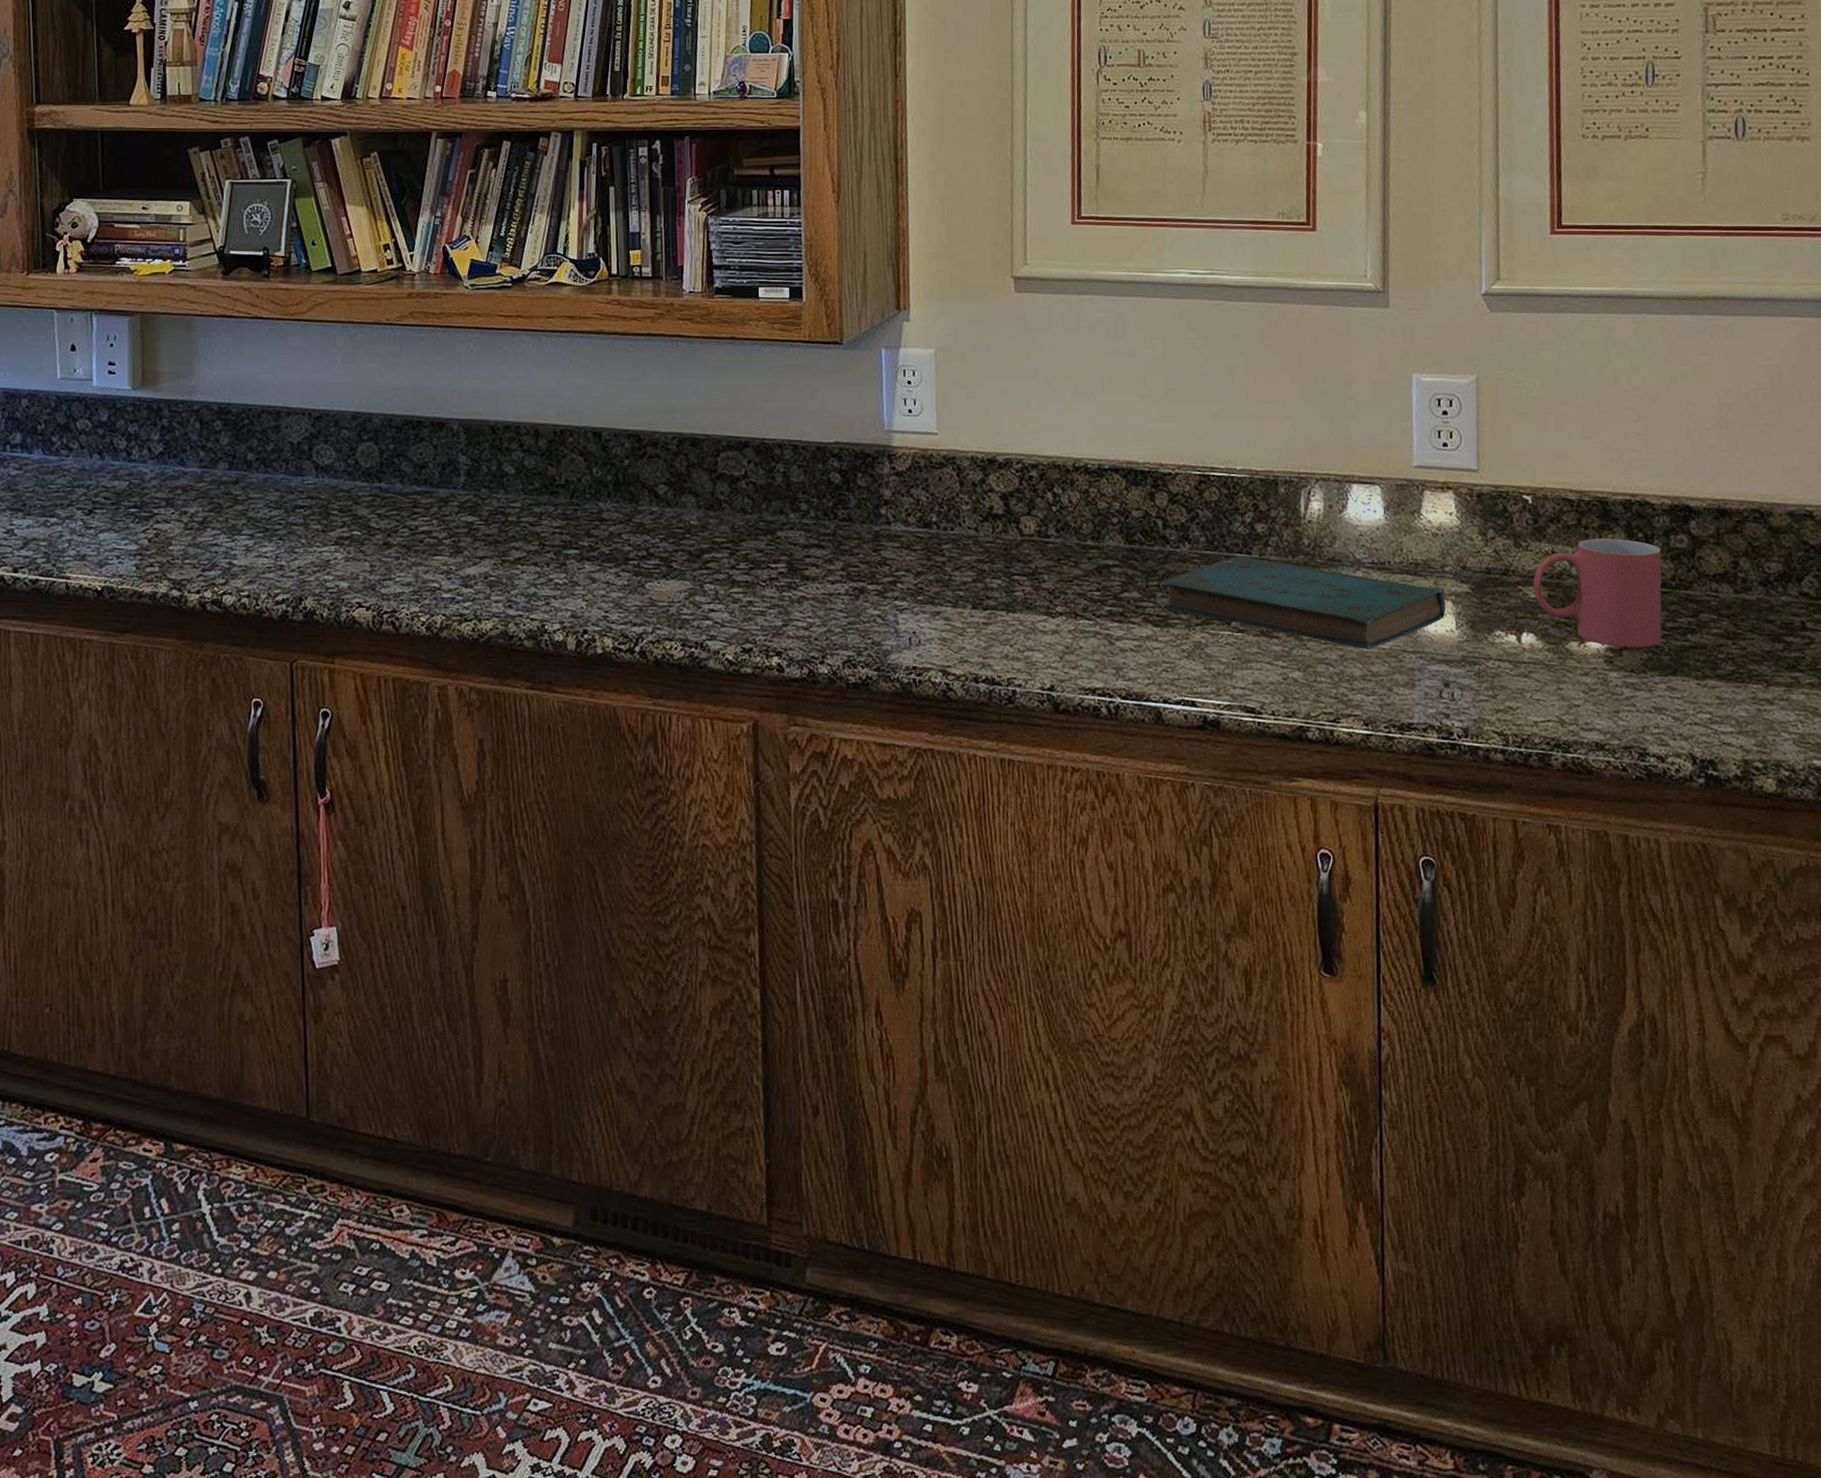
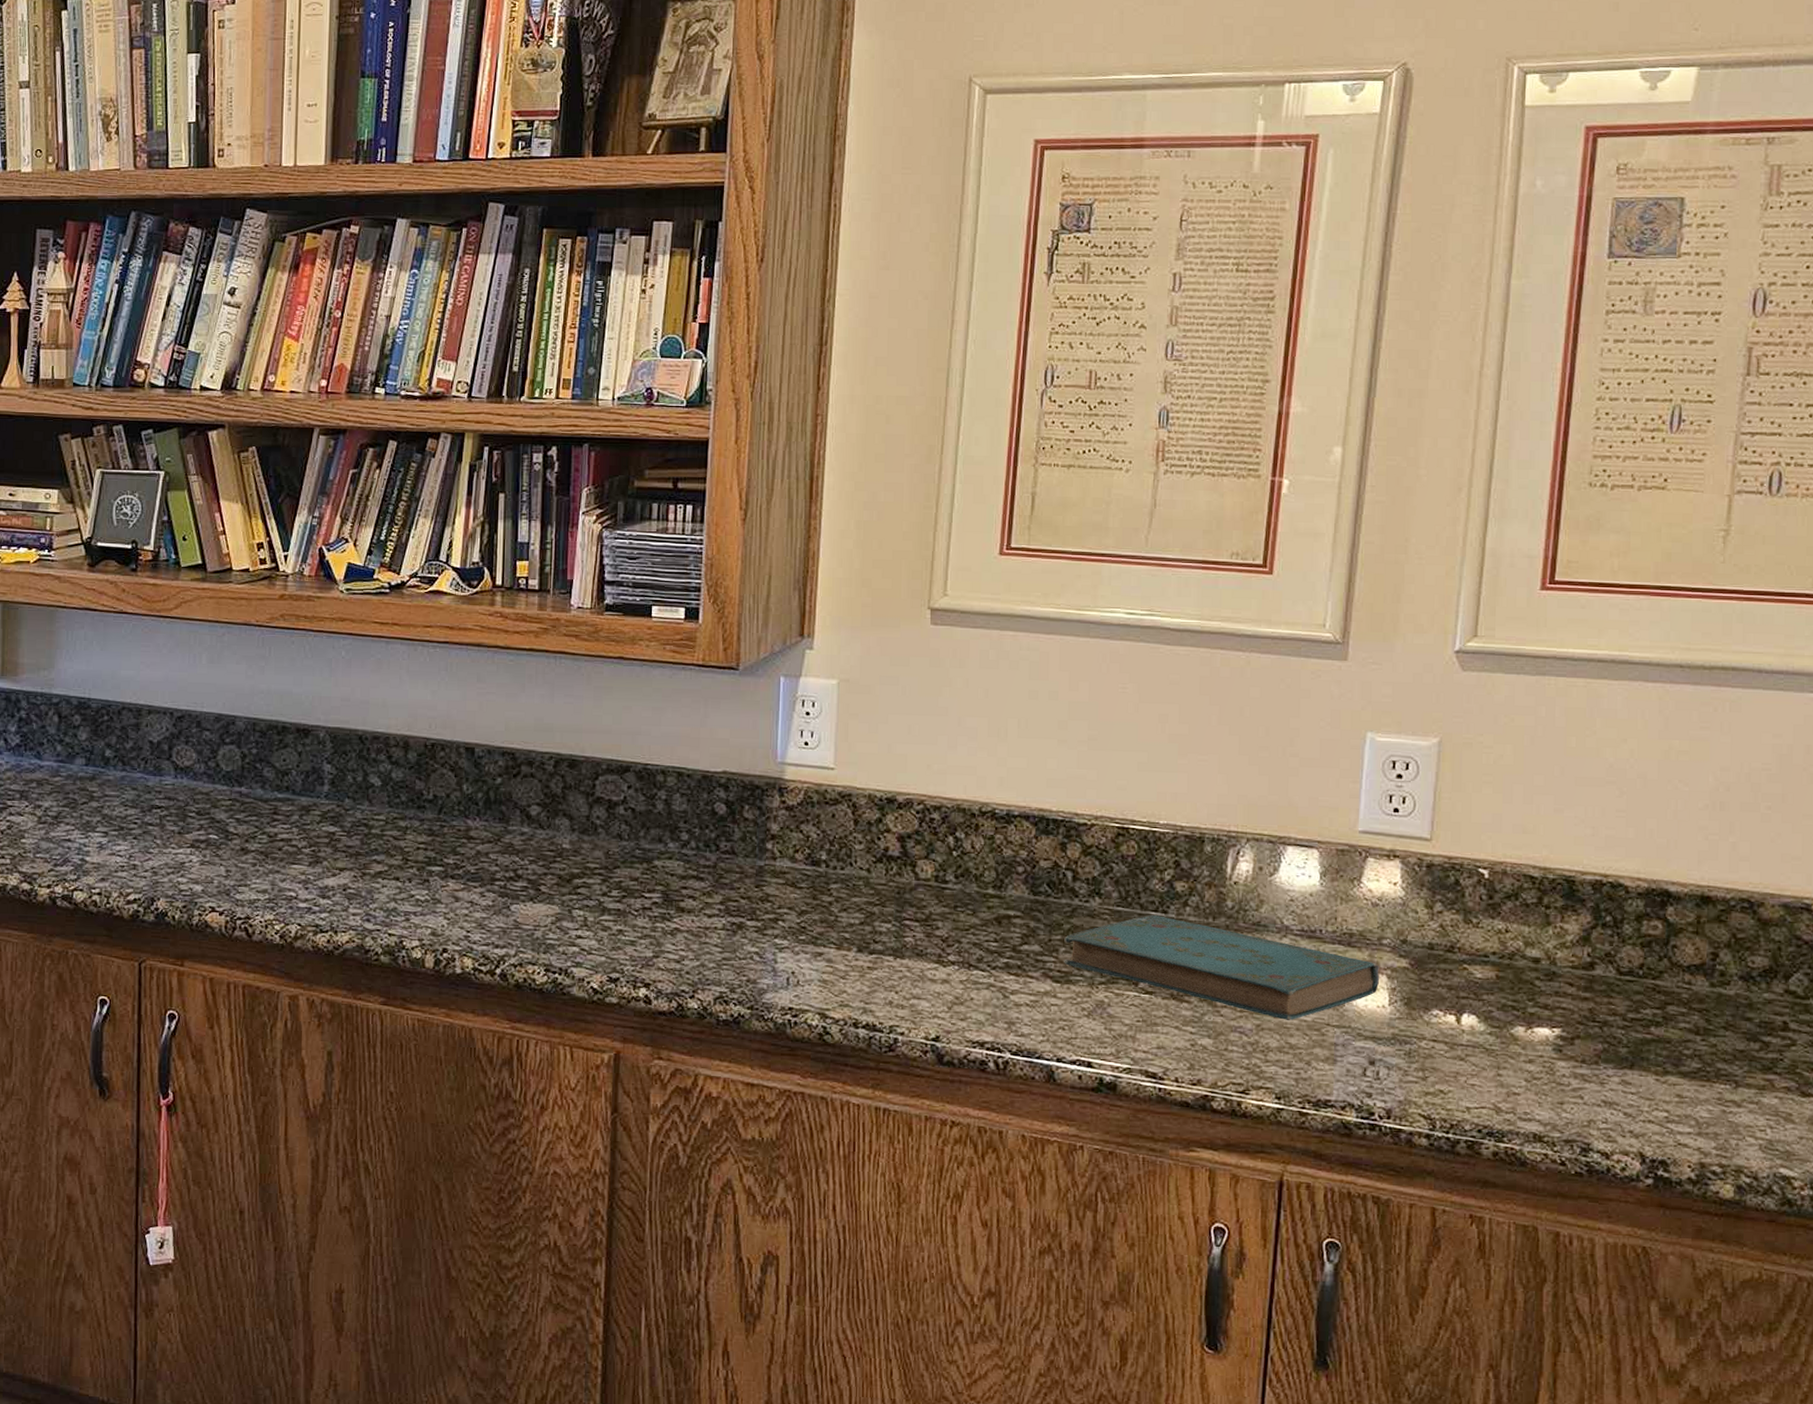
mug: present [1533,538,1662,648] -> none [1480,919,1630,1038]

